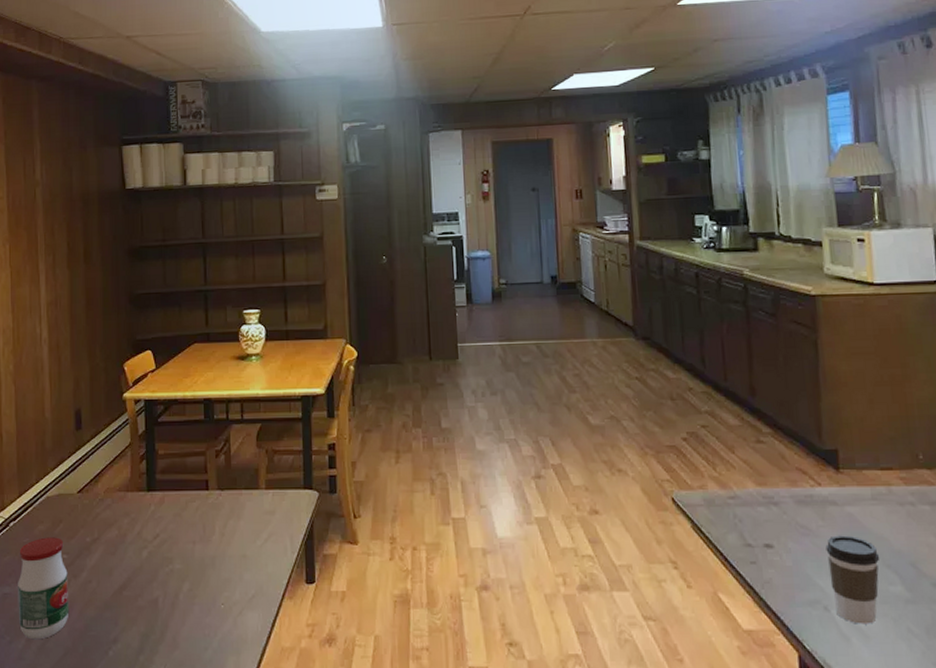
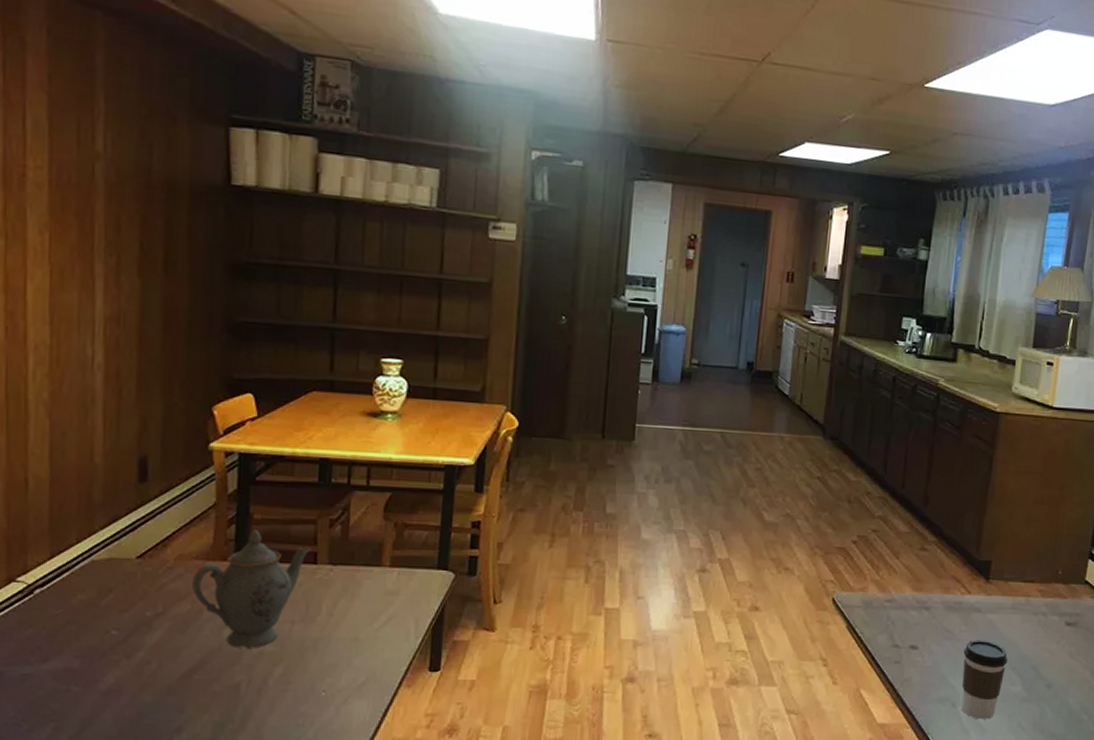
jar: present [18,537,70,639] -> none [42,609,118,727]
teapot: none [118,464,203,566] -> present [192,530,311,648]

